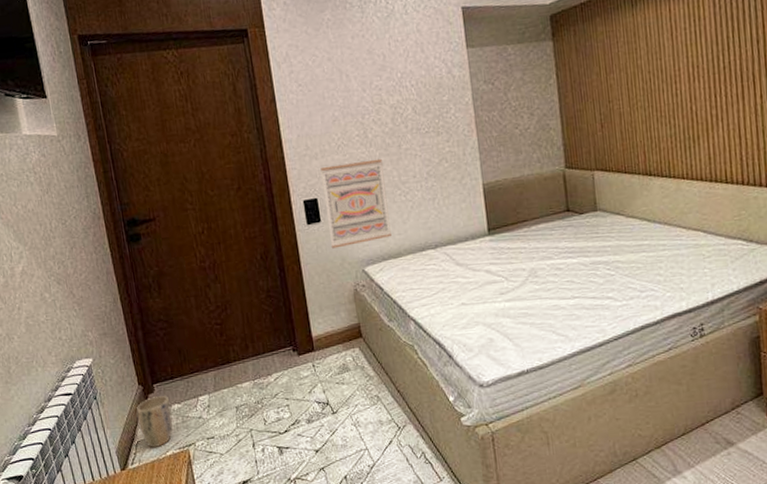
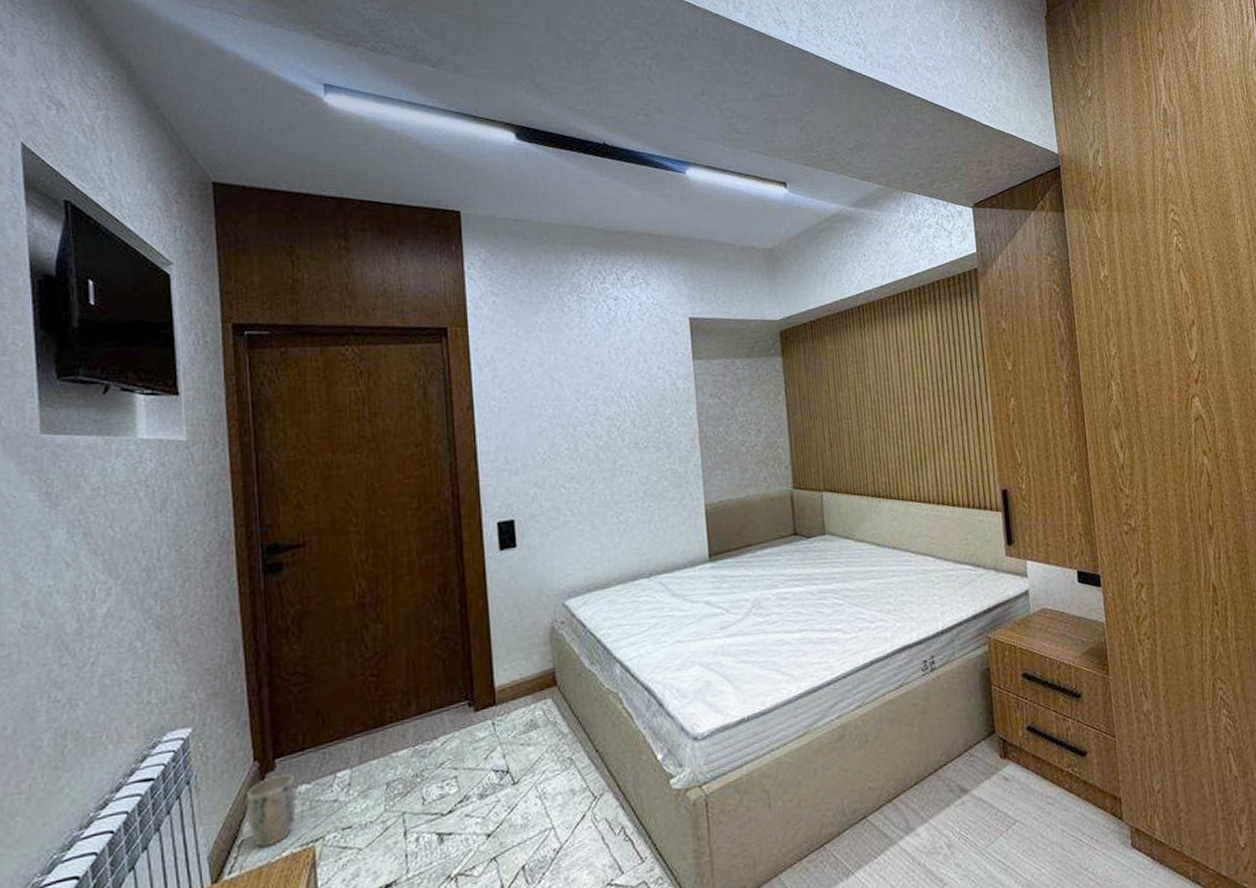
wall art: present [320,158,392,249] -> none [521,475,599,579]

